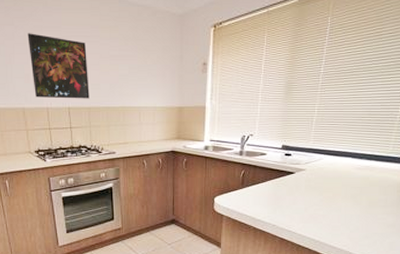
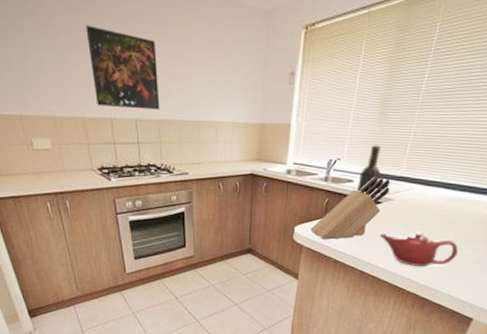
knife block: none [229,150,301,209] -> present [310,177,391,240]
wine bottle: none [270,122,292,172] -> present [357,145,381,201]
teapot: none [295,198,372,233] -> present [379,231,458,267]

